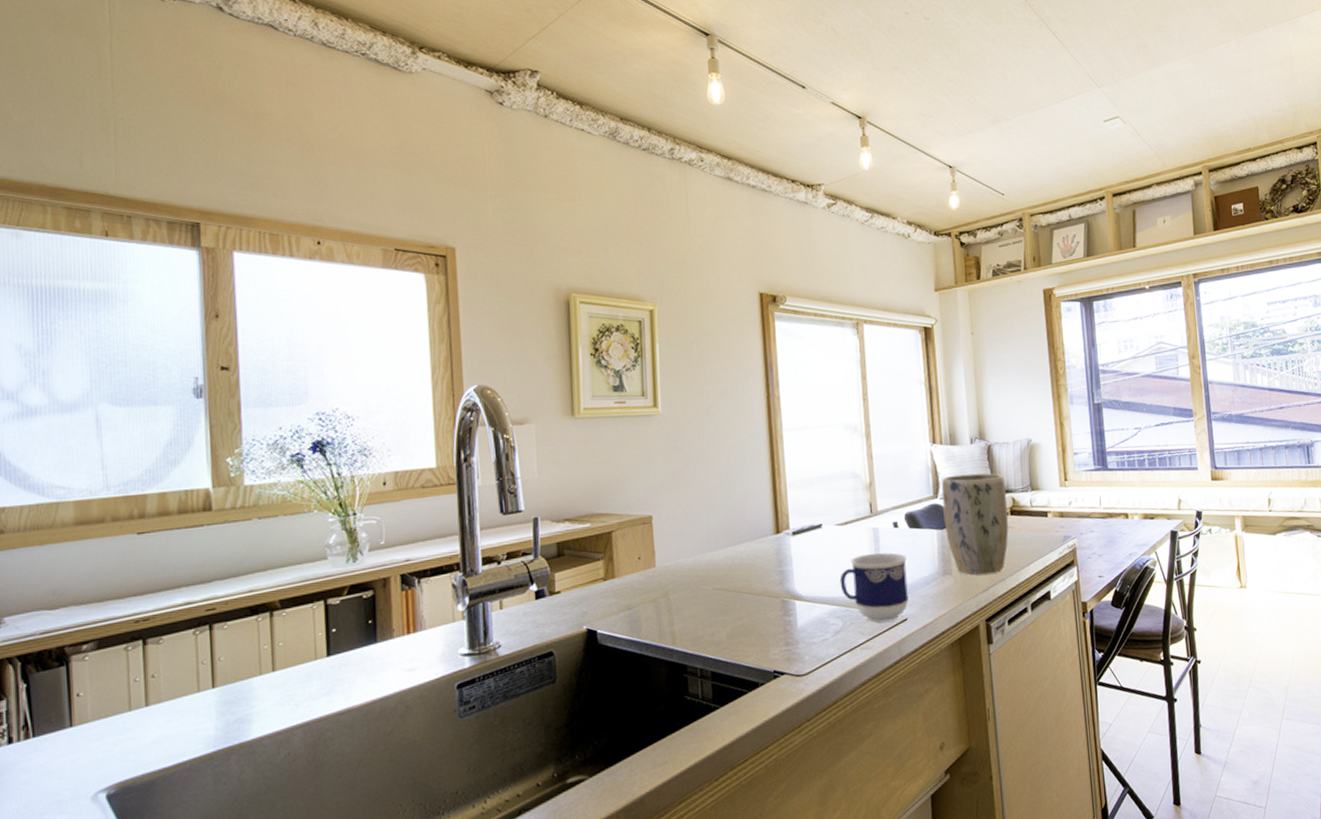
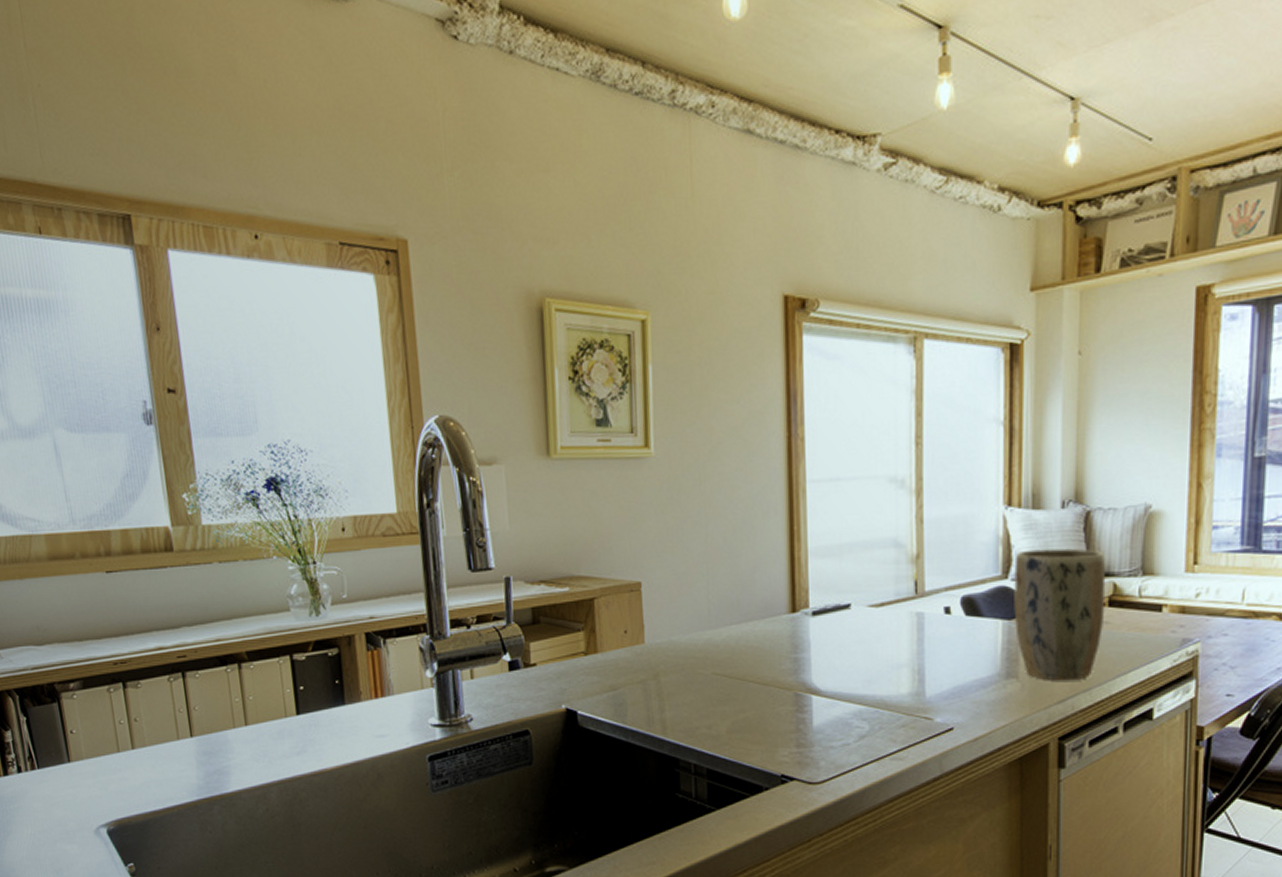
cup: present [840,552,909,622] -> none [869,645,959,729]

